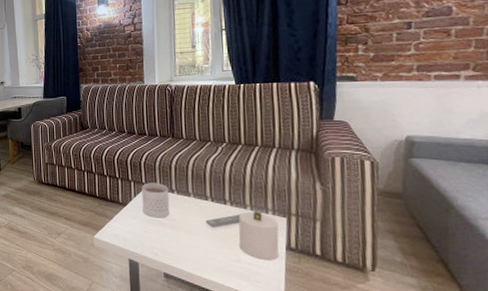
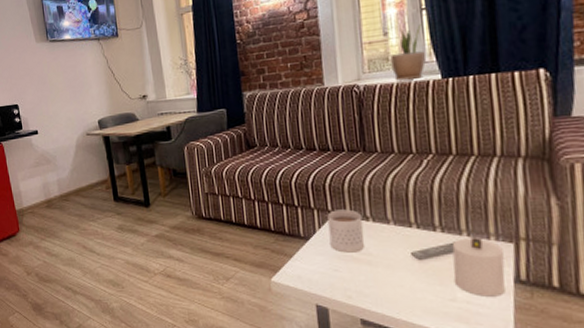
potted plant: none [197,41,223,84] -> present [390,24,426,81]

